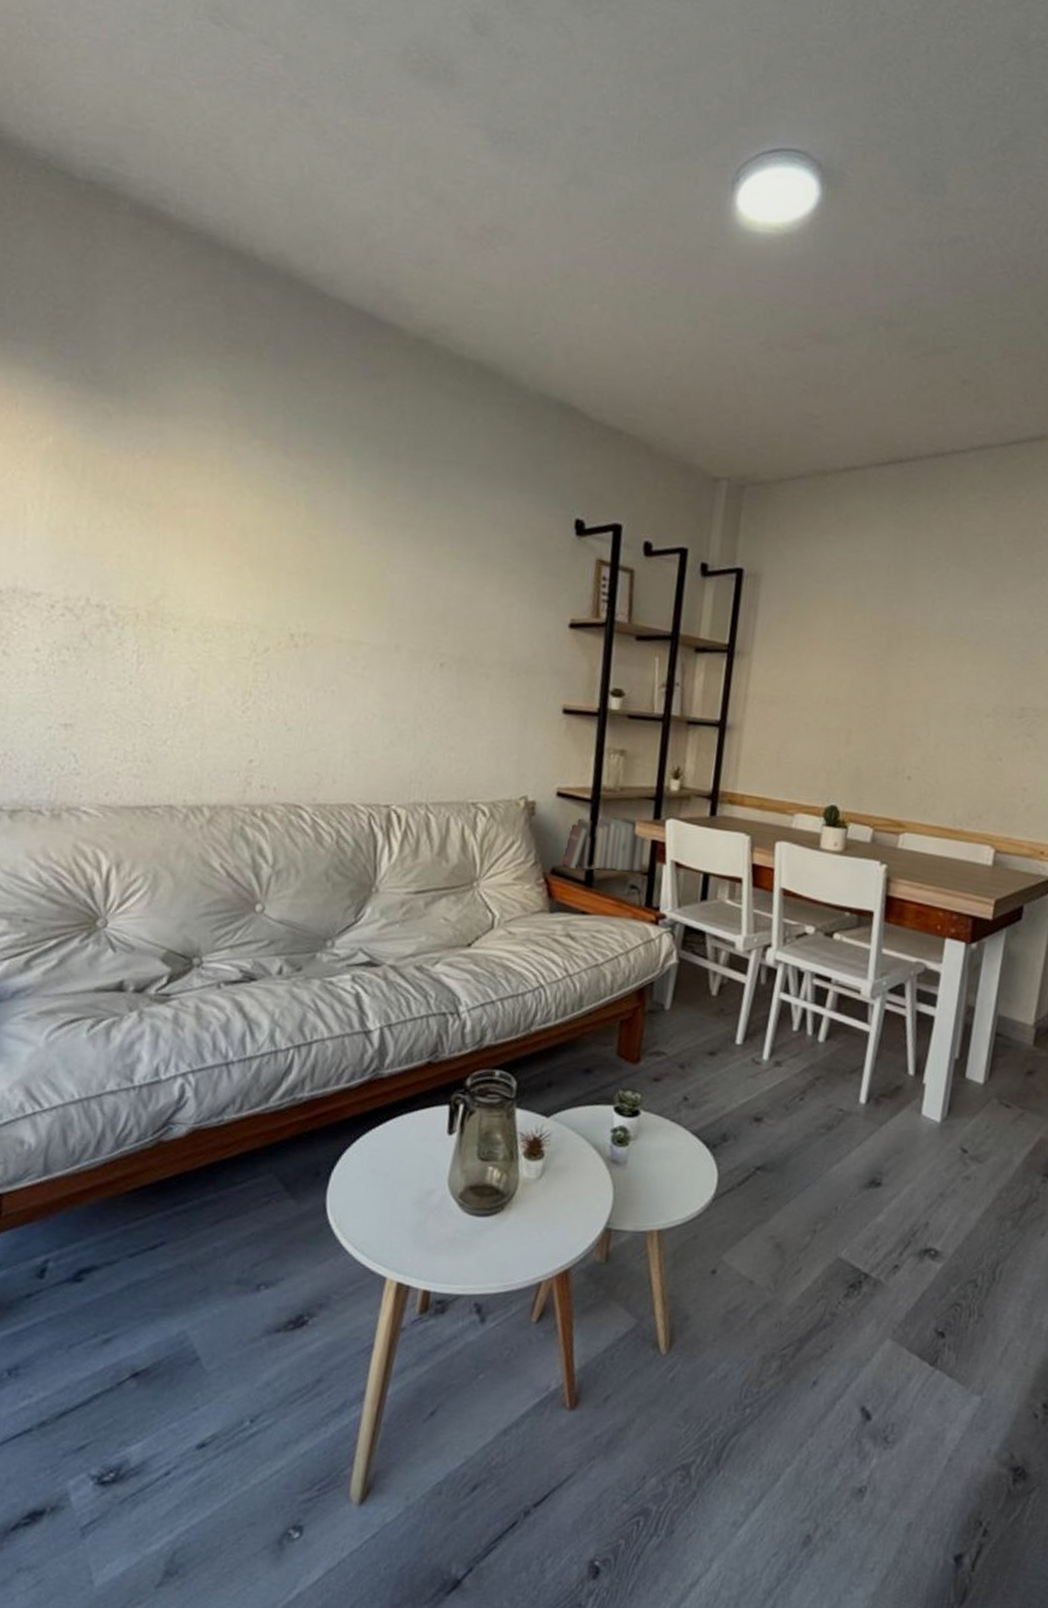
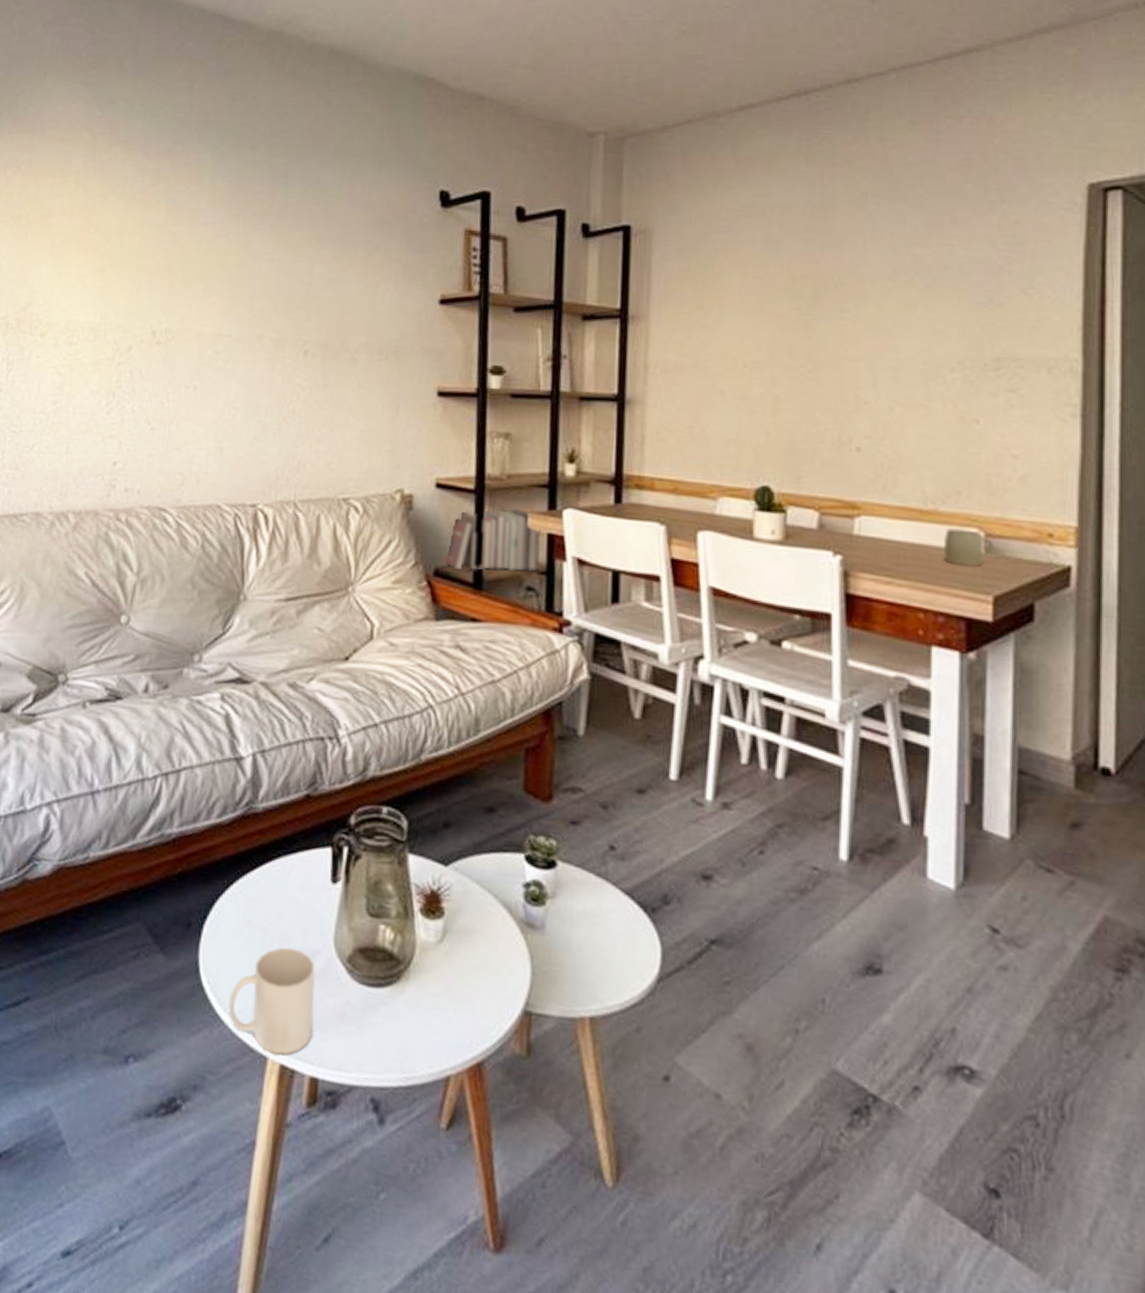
mug: none [352,1188,431,1275] -> present [228,947,315,1055]
mug: none [963,845,1001,877] -> present [944,528,994,568]

